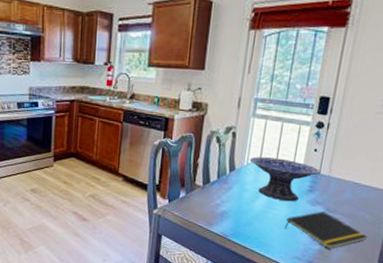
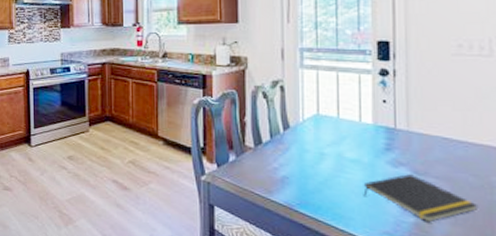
decorative bowl: present [249,157,321,202] -> none [305,112,396,163]

